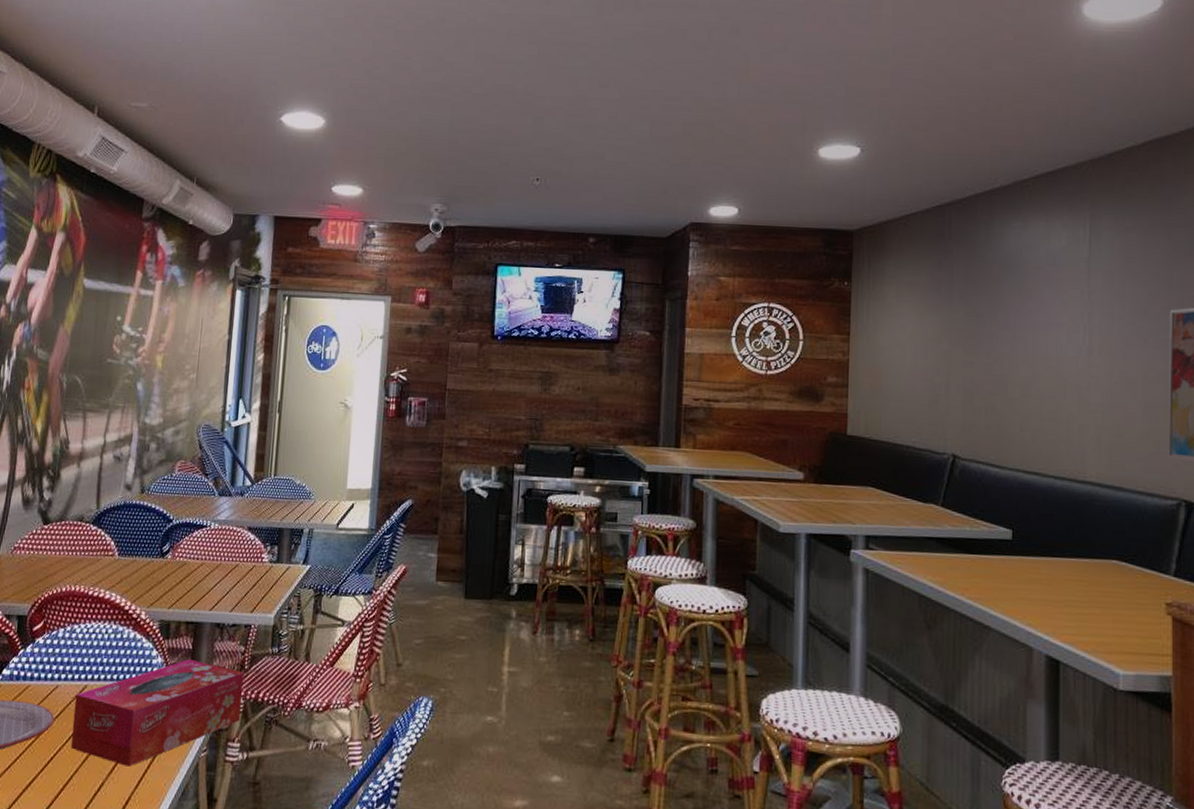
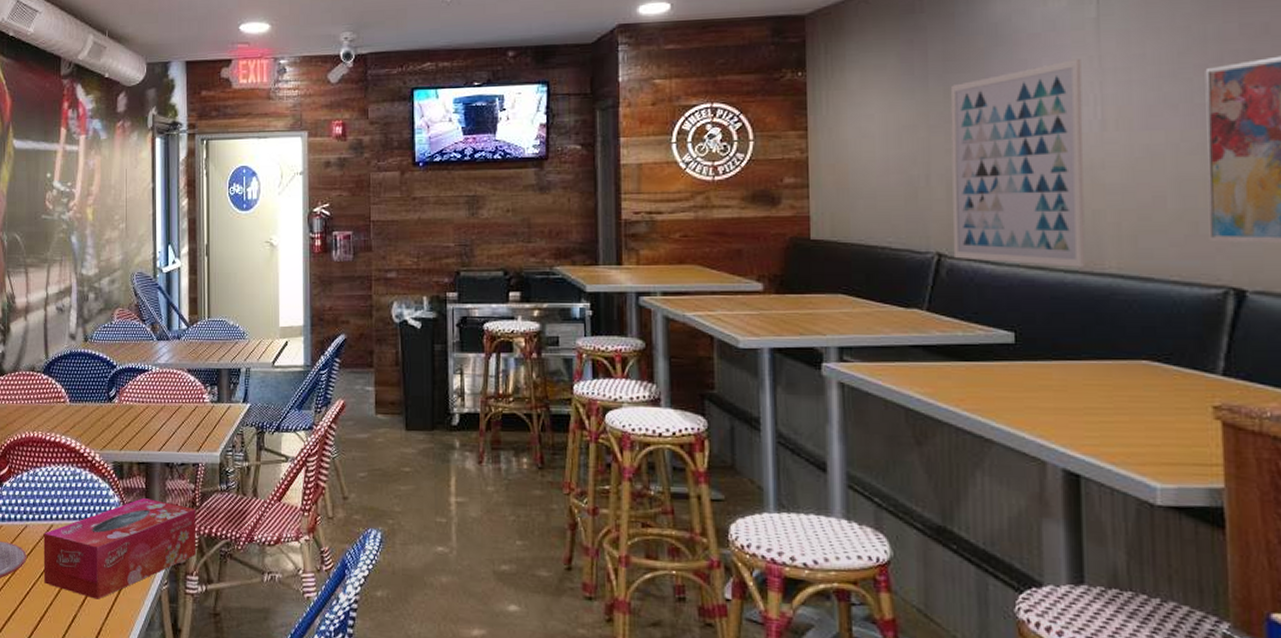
wall art: none [965,292,1075,475] -> present [950,59,1086,267]

